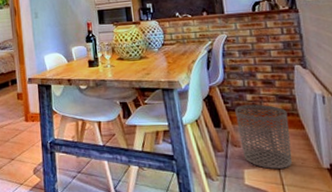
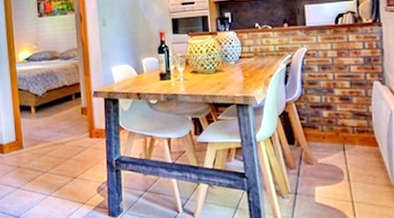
waste bin: present [235,104,293,169] -> none [310,121,364,186]

